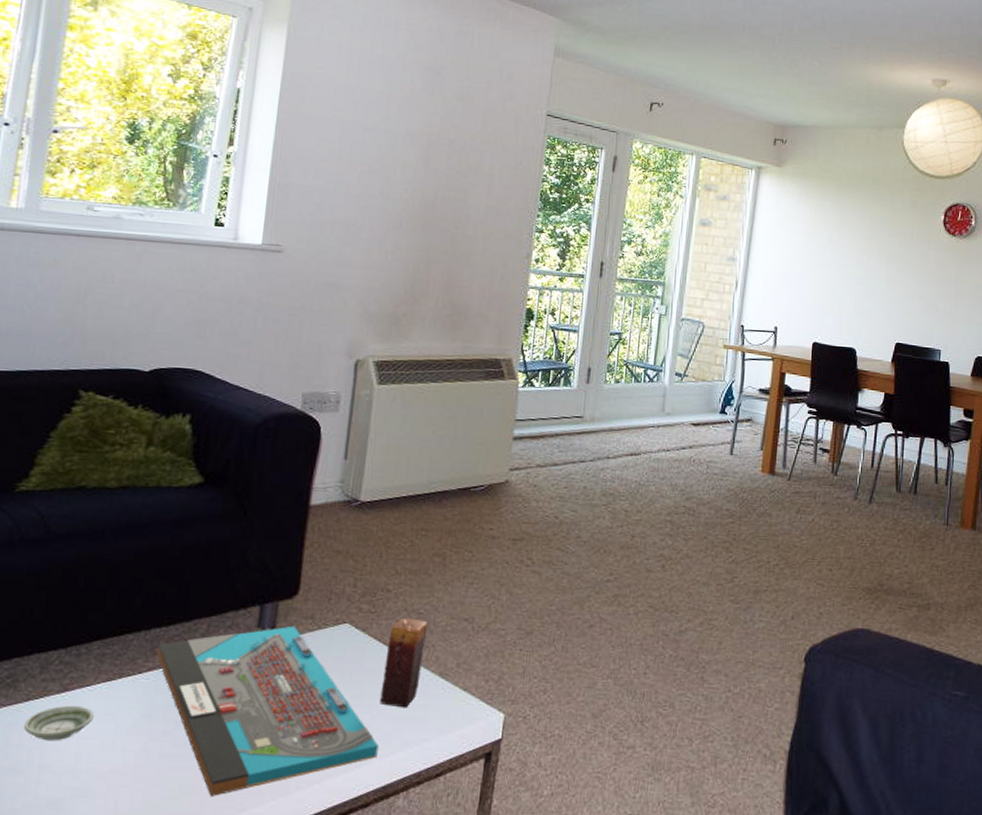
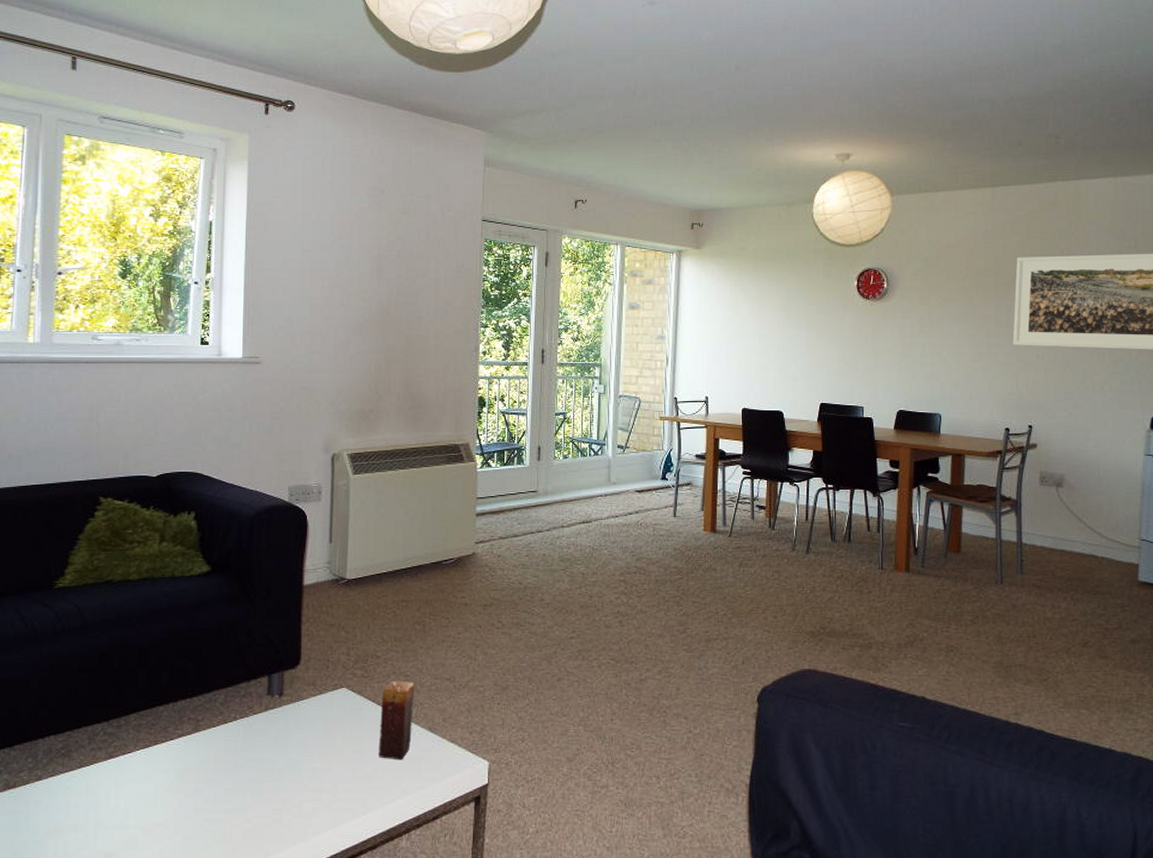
saucer: present [23,705,94,741] -> none [79,770,136,802]
board game: present [157,625,379,796] -> none [184,692,381,844]

